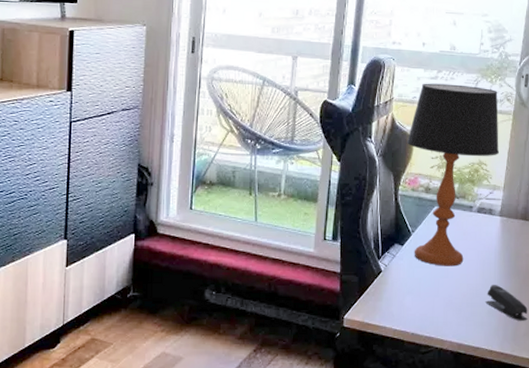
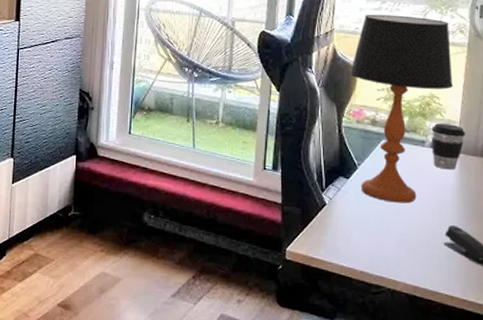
coffee cup: none [478,189,509,233] -> present [431,123,466,170]

